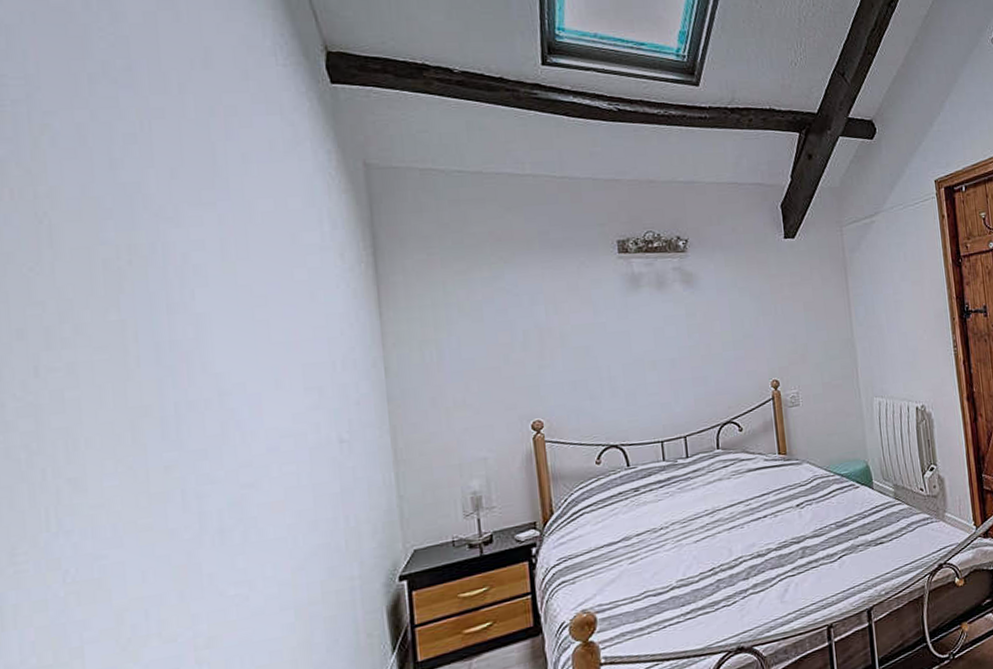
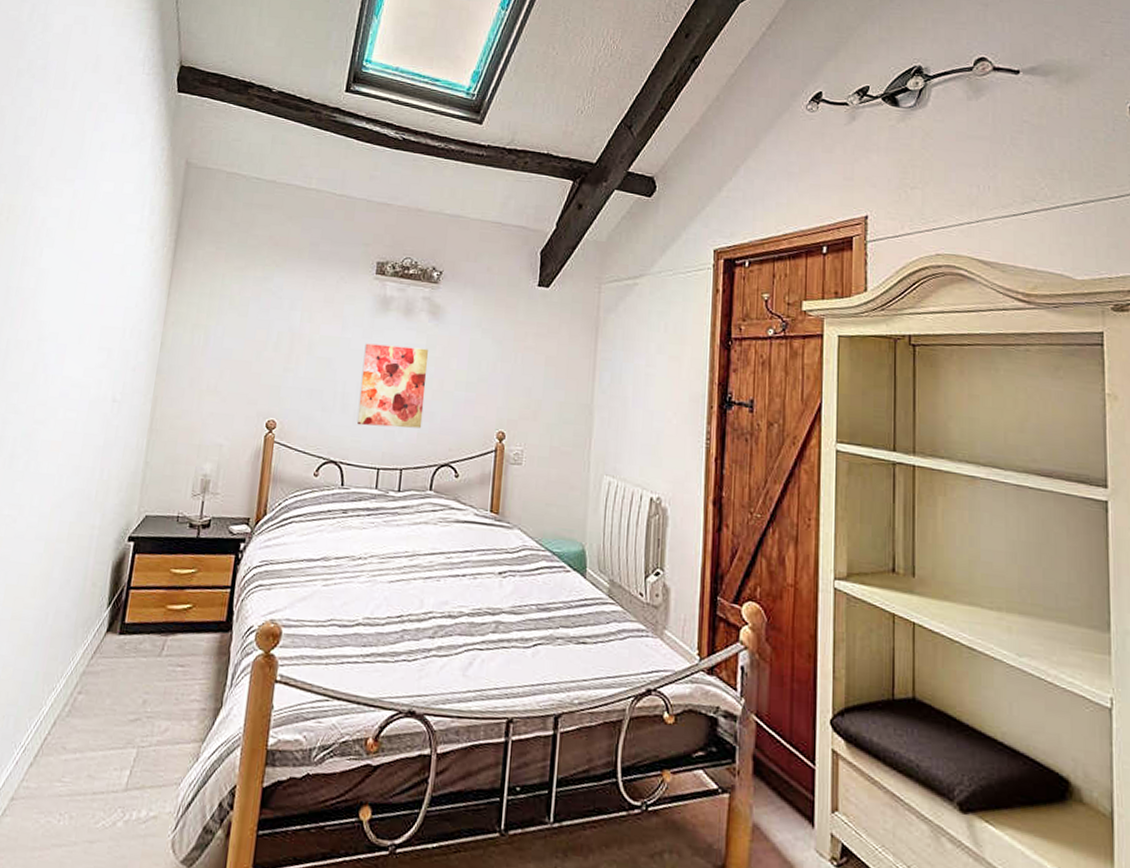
wall art: none [622,317,697,405] -> present [356,343,428,429]

